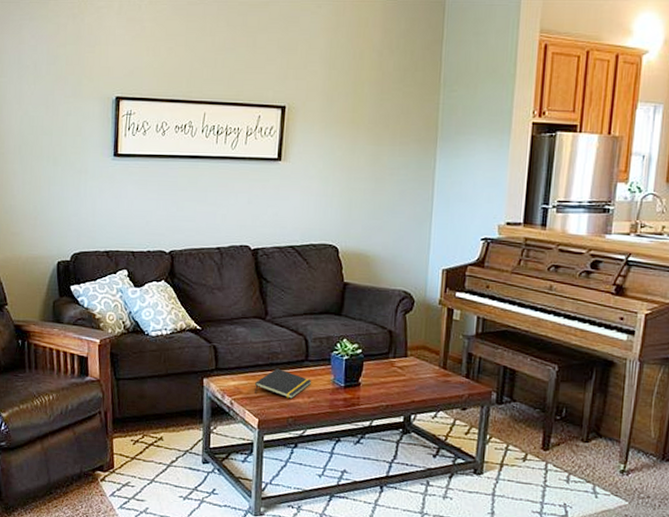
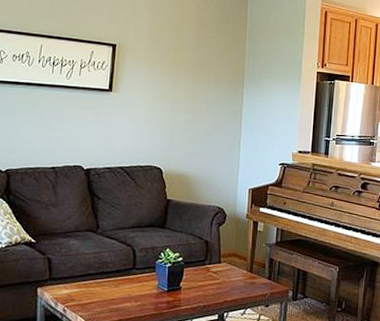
notepad: present [255,368,312,399] -> none [86,276,139,303]

